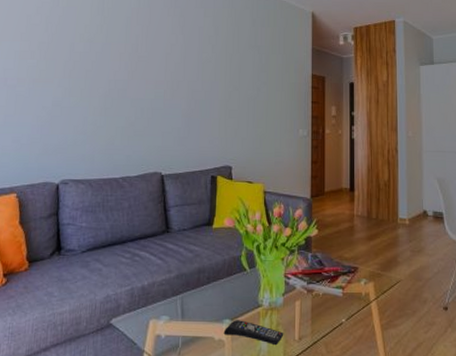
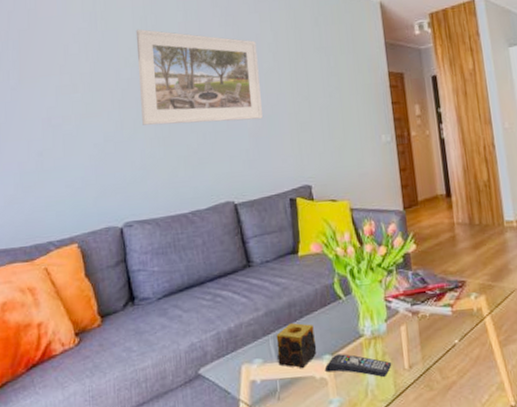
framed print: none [88,9,199,103] -> present [135,29,263,125]
candle: none [183,287,219,328] -> present [276,322,317,368]

